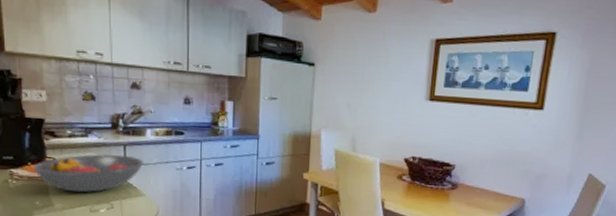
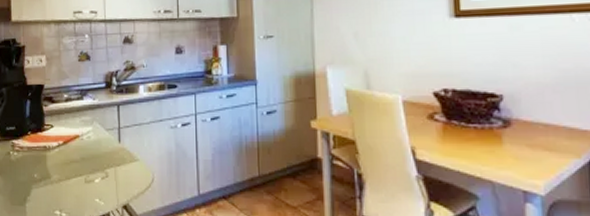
fruit bowl: present [32,153,144,193] -> none [32,116,138,161]

